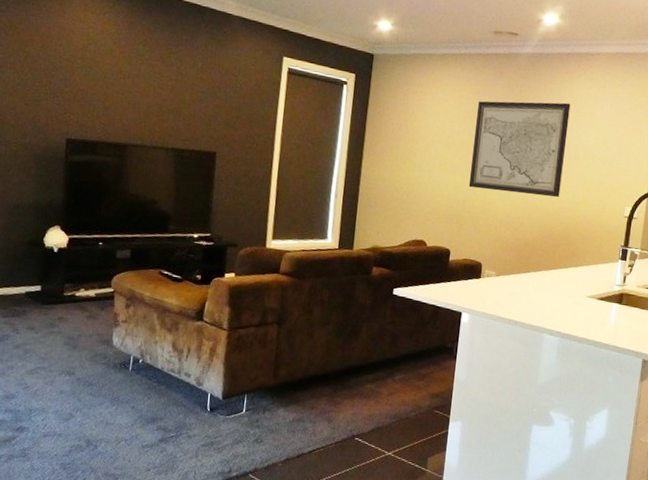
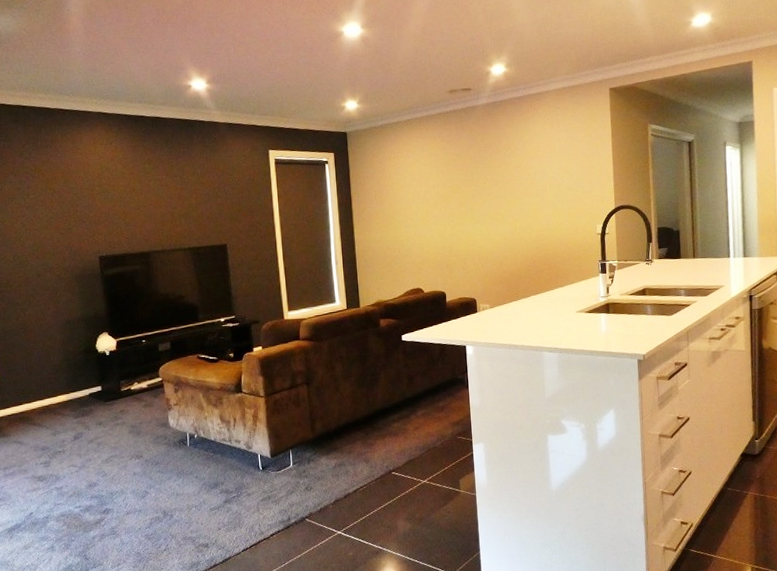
wall art: present [468,101,571,198] -> none [447,141,535,234]

